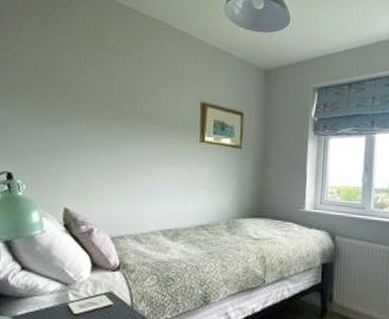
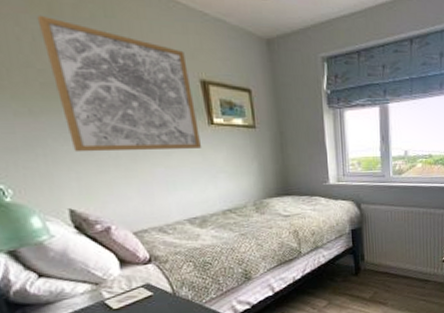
wall art: none [83,46,193,163] -> present [36,15,202,152]

